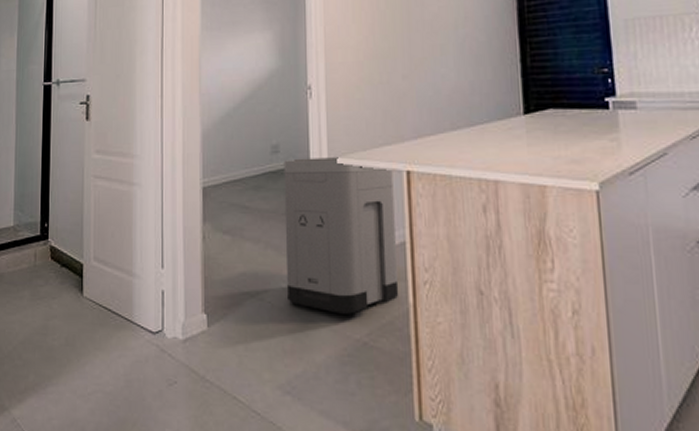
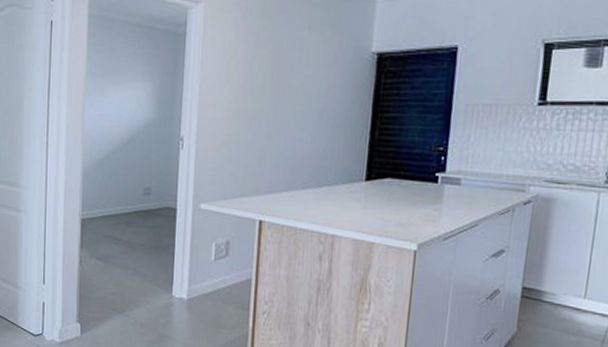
trash can: present [284,157,399,314] -> none [149,201,248,333]

